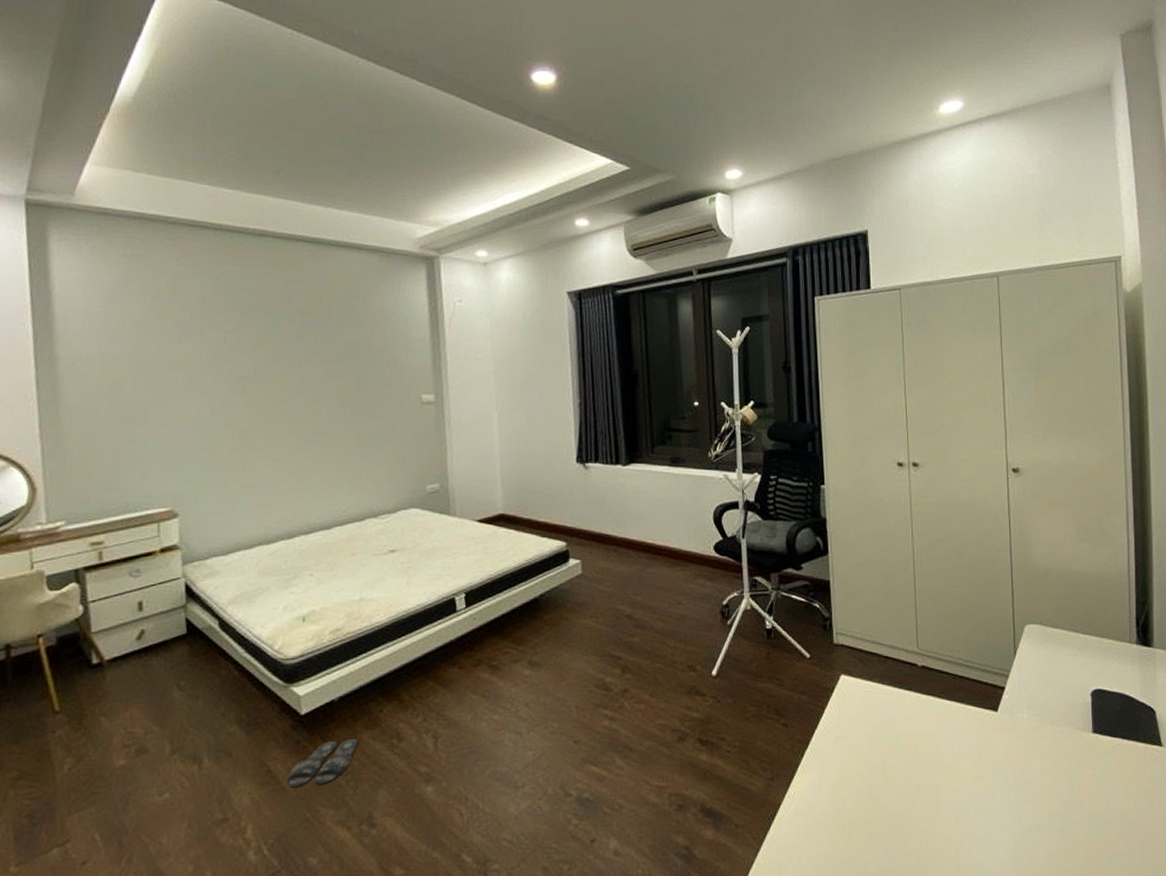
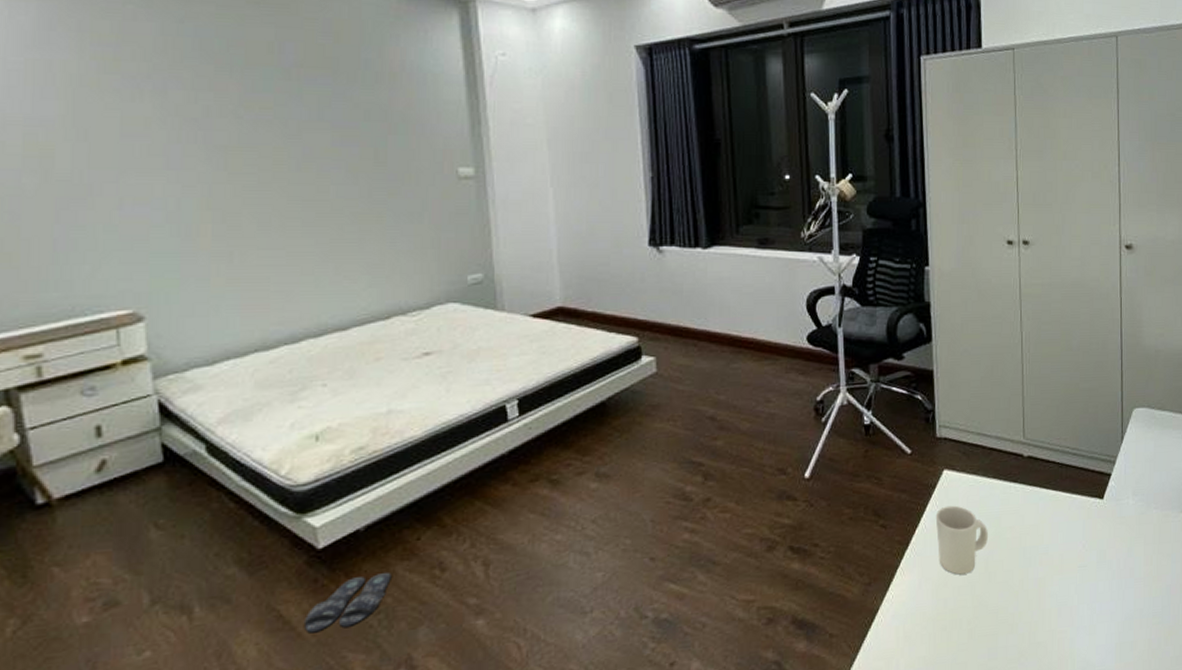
mug: none [834,709,884,776] -> present [935,505,988,575]

